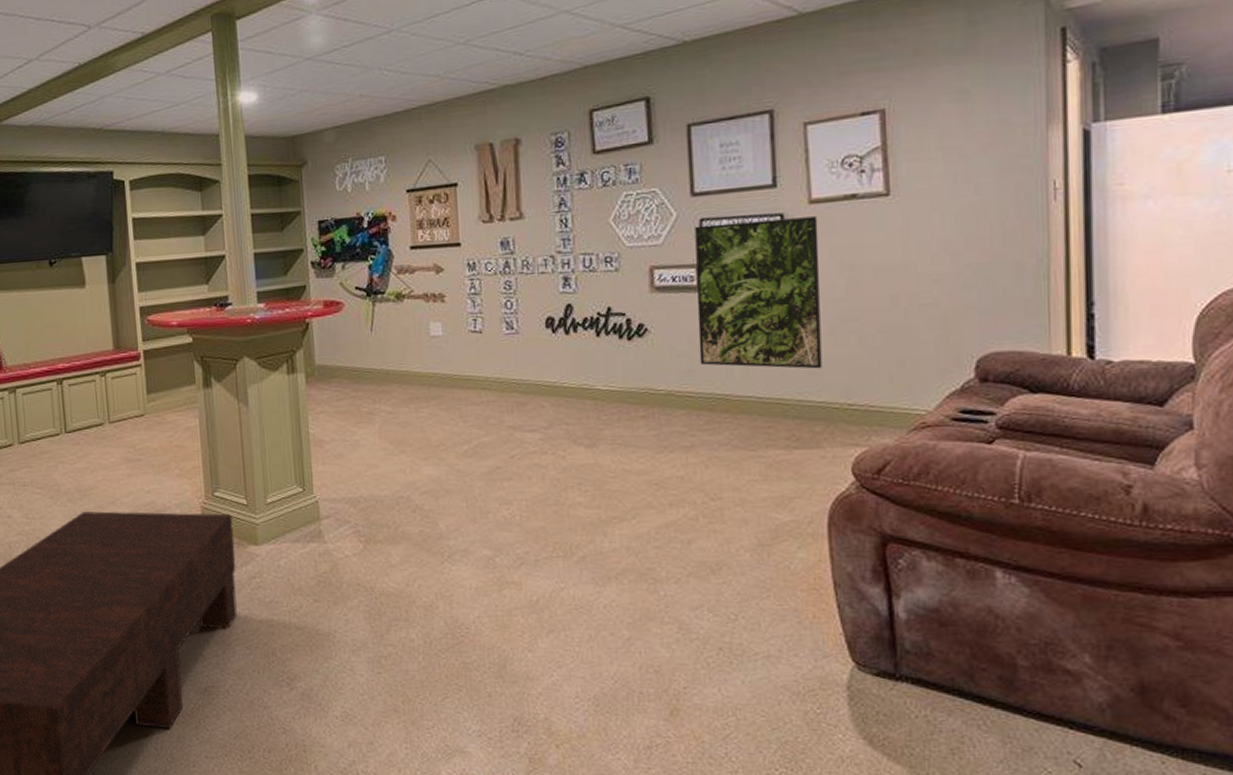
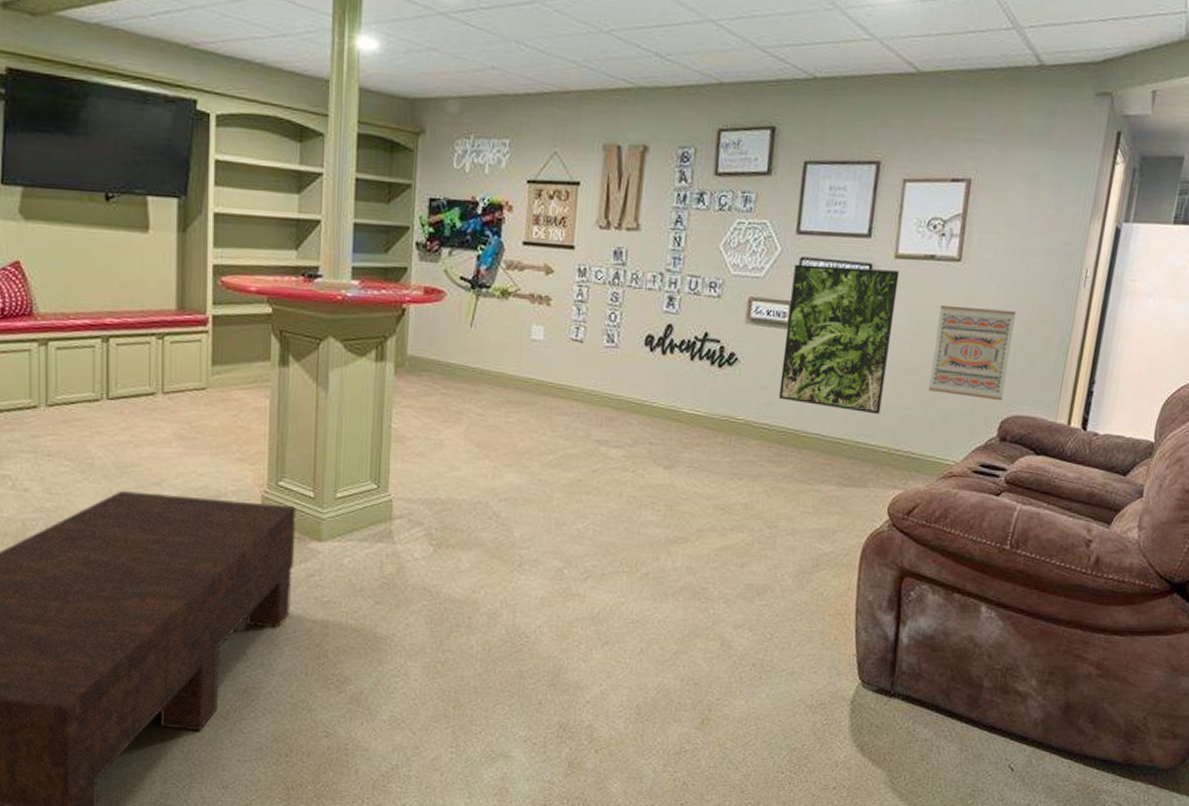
wall art: none [874,238,973,339] -> present [928,304,1017,401]

